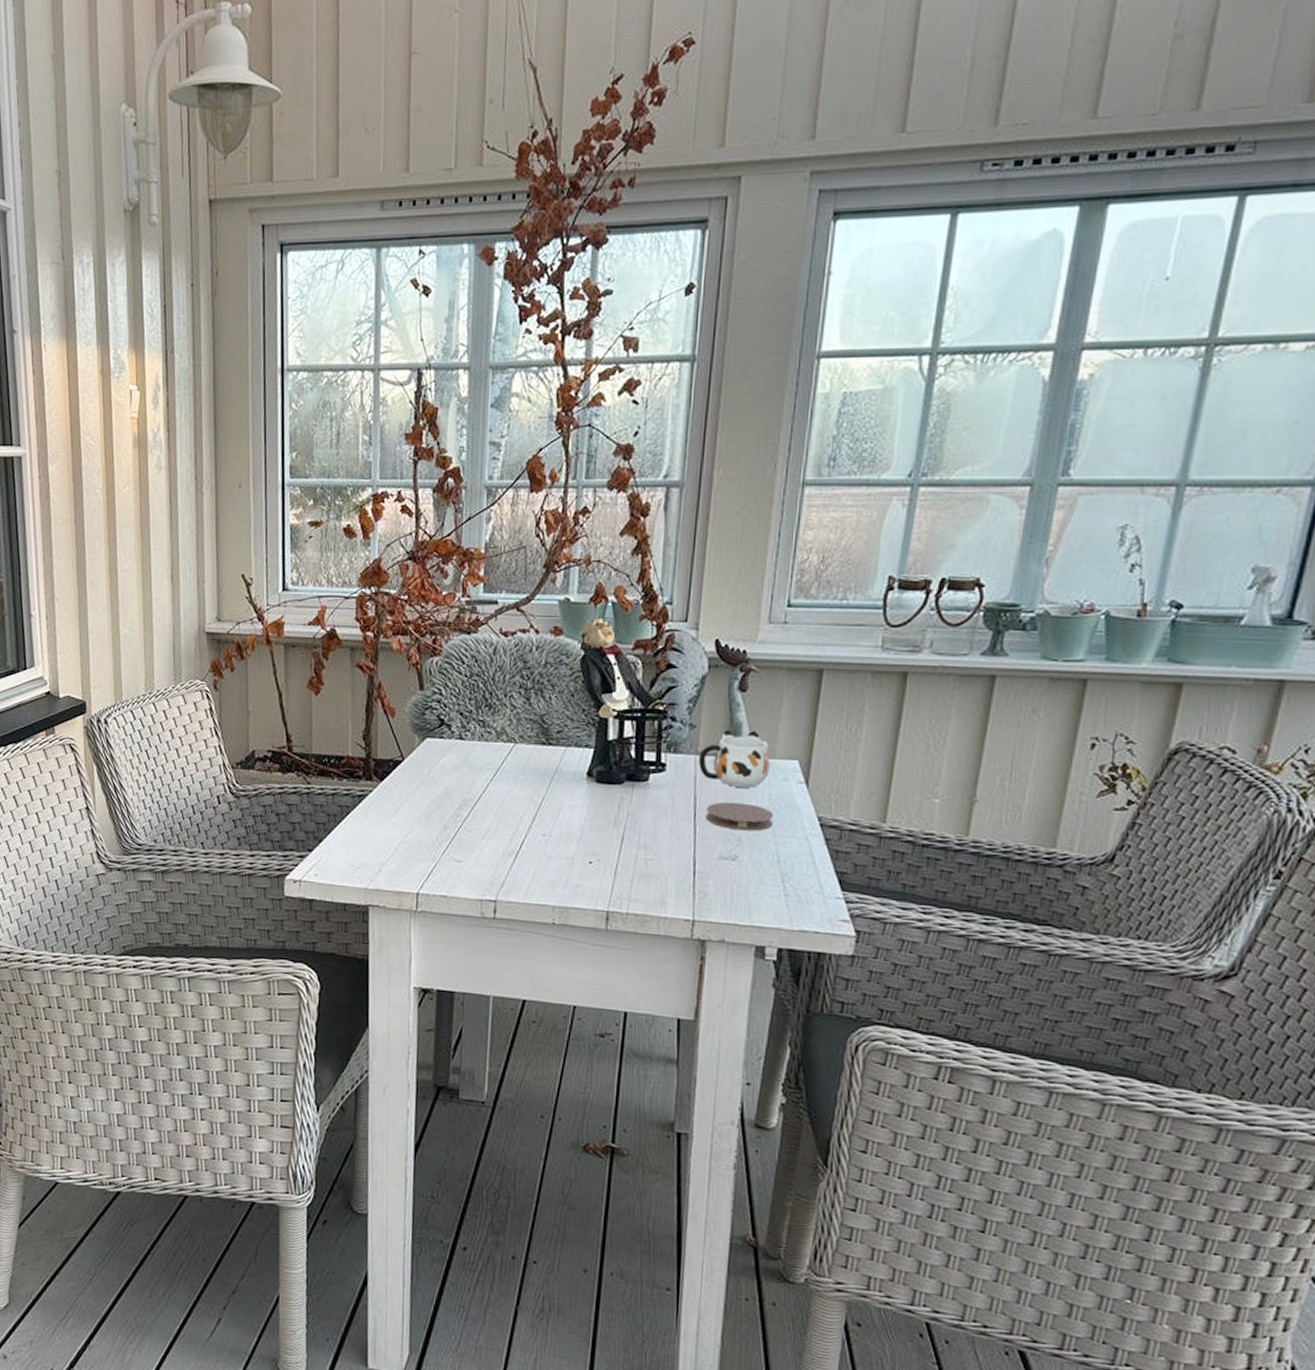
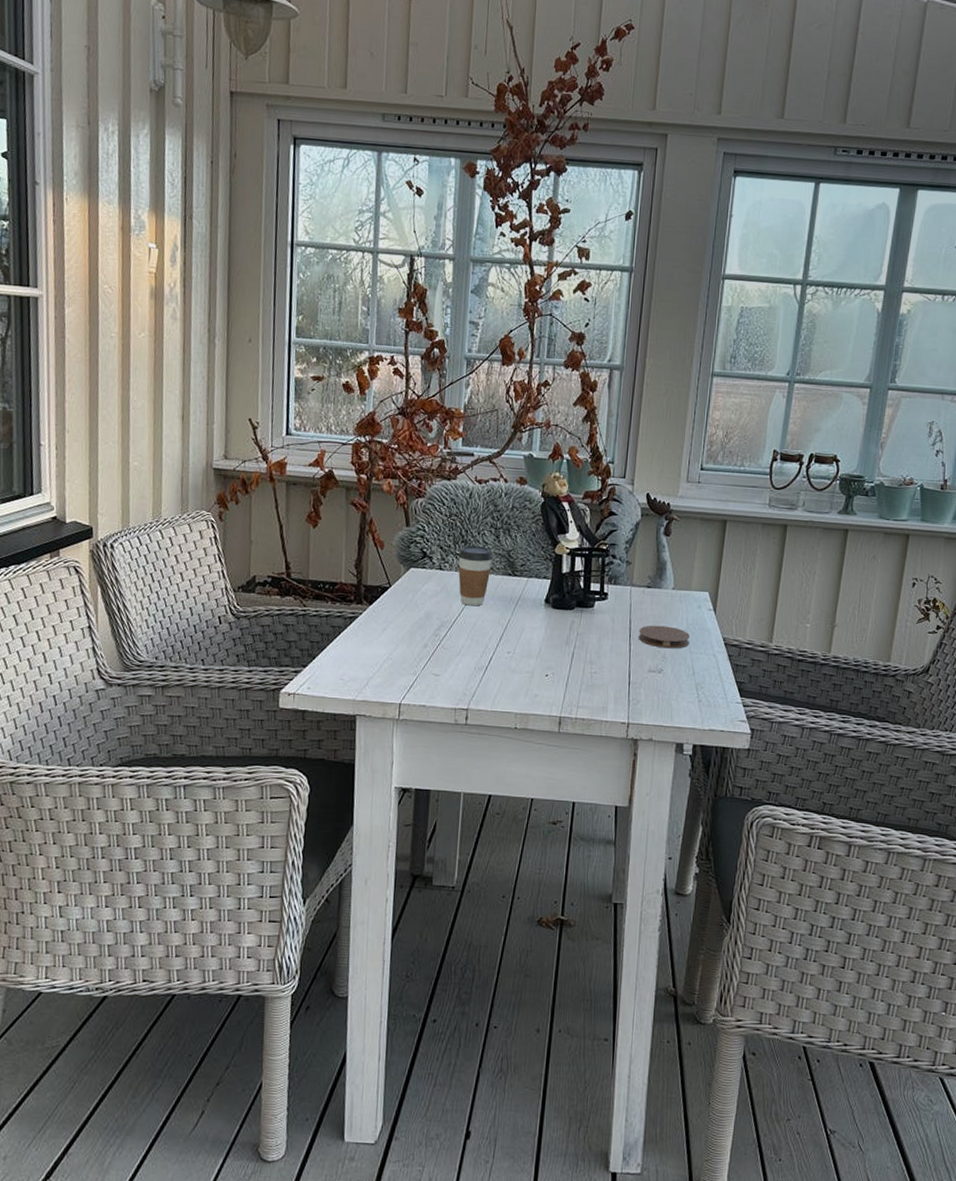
coffee cup: none [481,710,523,782] -> present [458,545,493,606]
mug: present [698,729,770,788] -> none [632,566,688,614]

